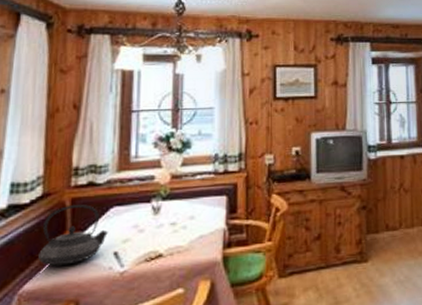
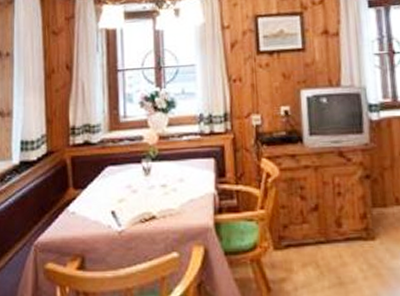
teapot: present [38,204,108,266] -> none [48,162,105,221]

